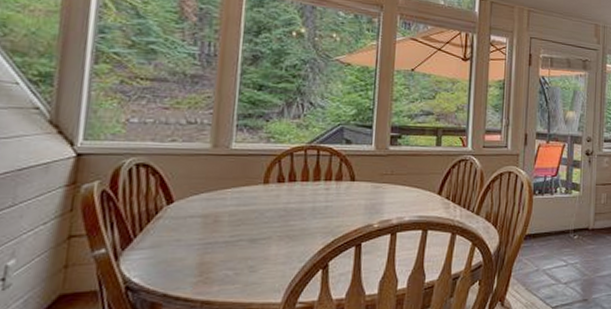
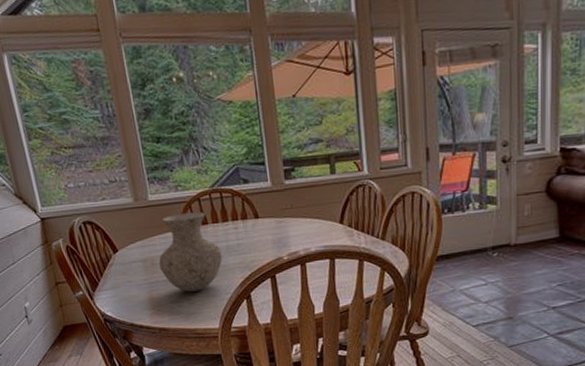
vase: none [223,166,305,257] -> present [159,211,223,292]

